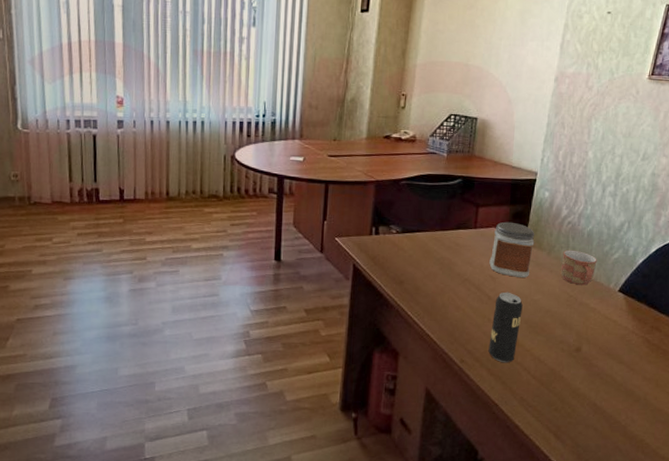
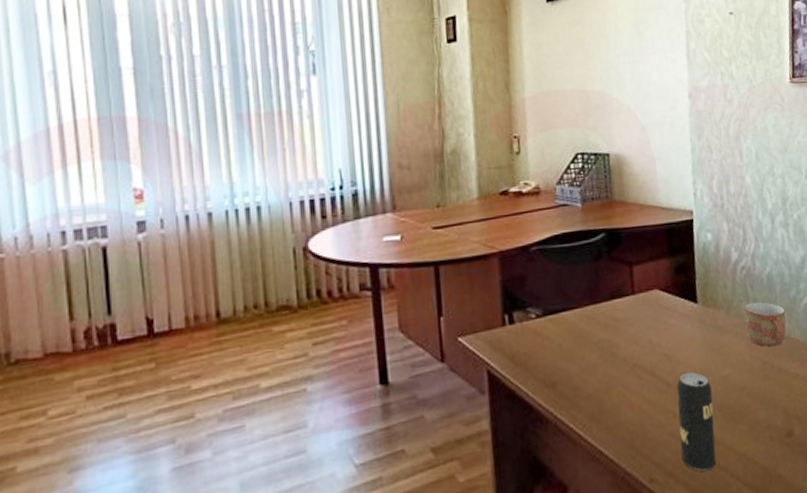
jar: present [489,221,535,277] -> none [657,278,711,351]

